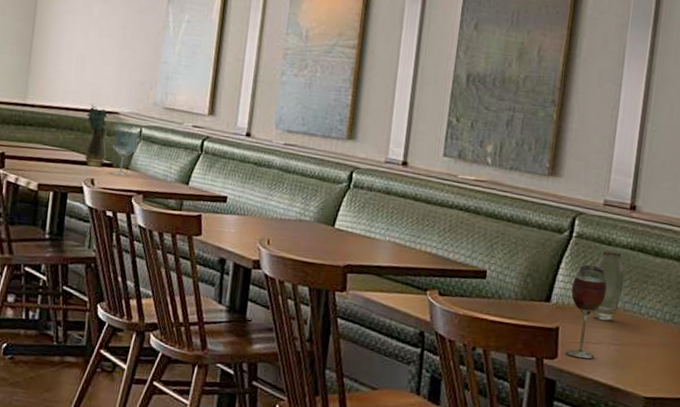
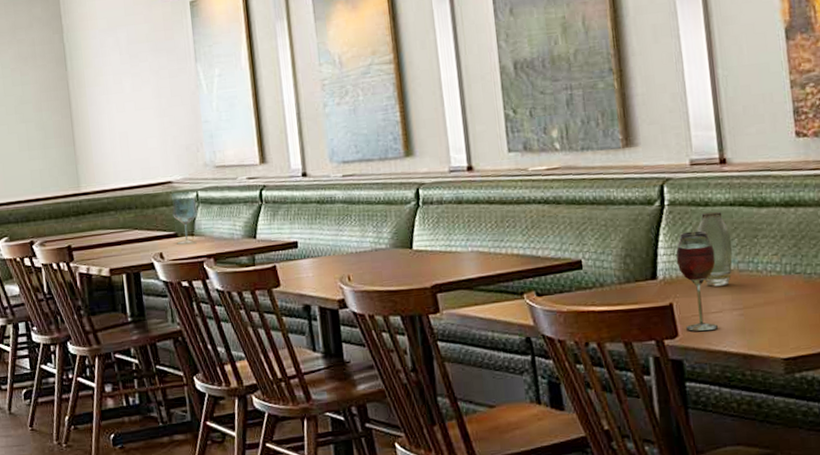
vase: present [85,104,108,167] -> none [141,178,170,241]

